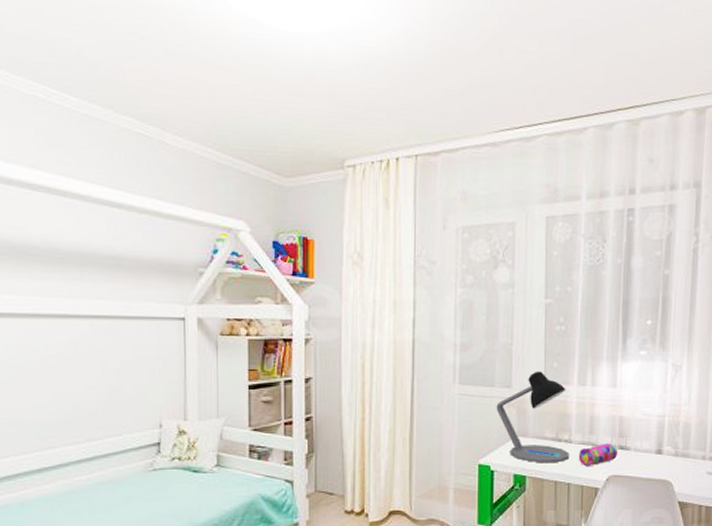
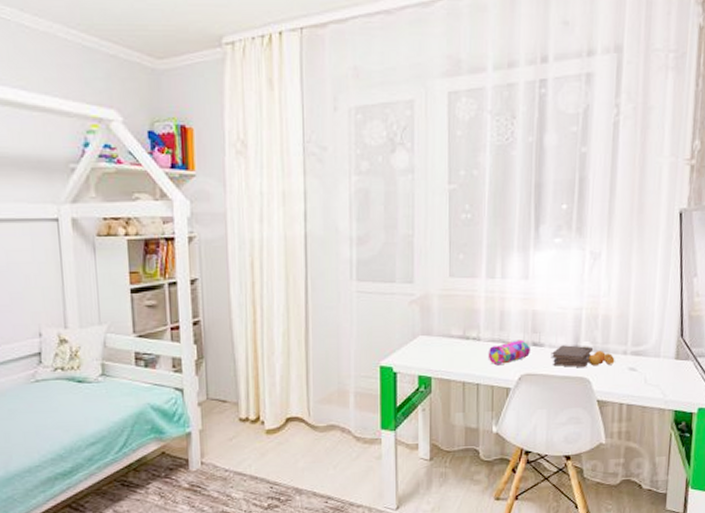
desk lamp: present [496,371,569,463] -> none [397,264,478,363]
book: none [636,449,695,471] -> present [551,345,615,368]

